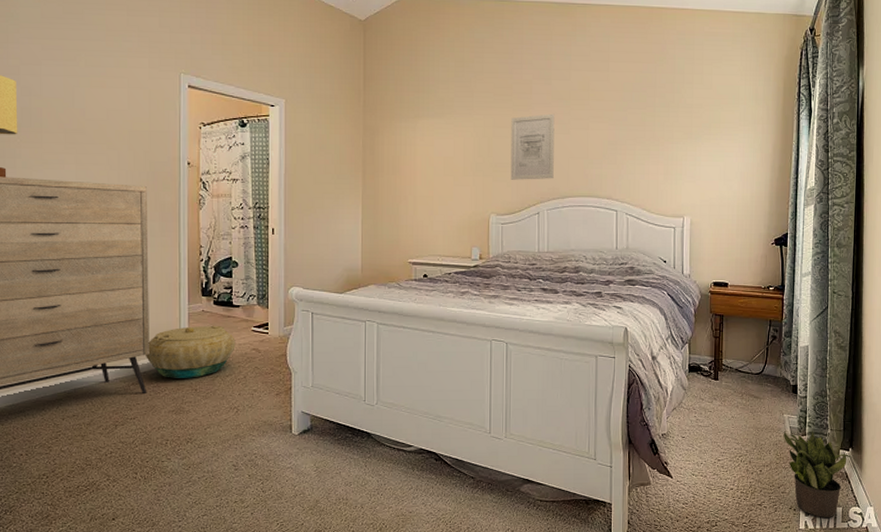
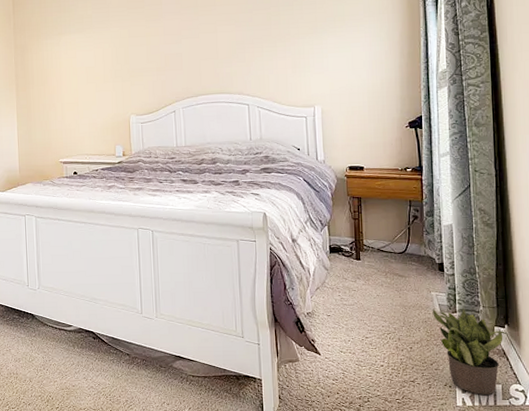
wall art: present [510,113,555,180] -> none [144,21,187,83]

